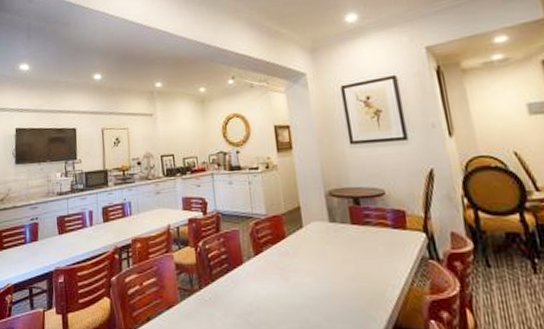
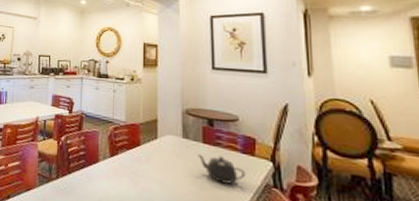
teapot: none [347,235,401,264] -> present [198,153,246,184]

